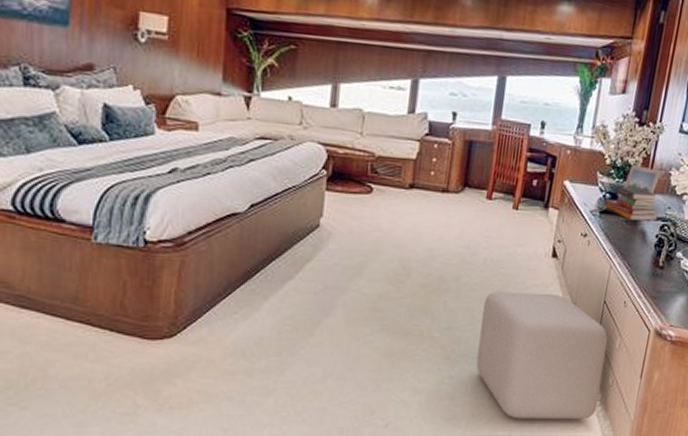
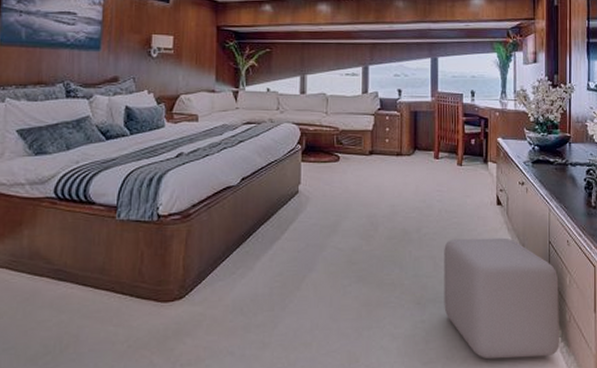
books: present [604,185,657,222] -> none [534,138,582,168]
picture frame: present [624,163,662,194] -> none [549,119,579,144]

